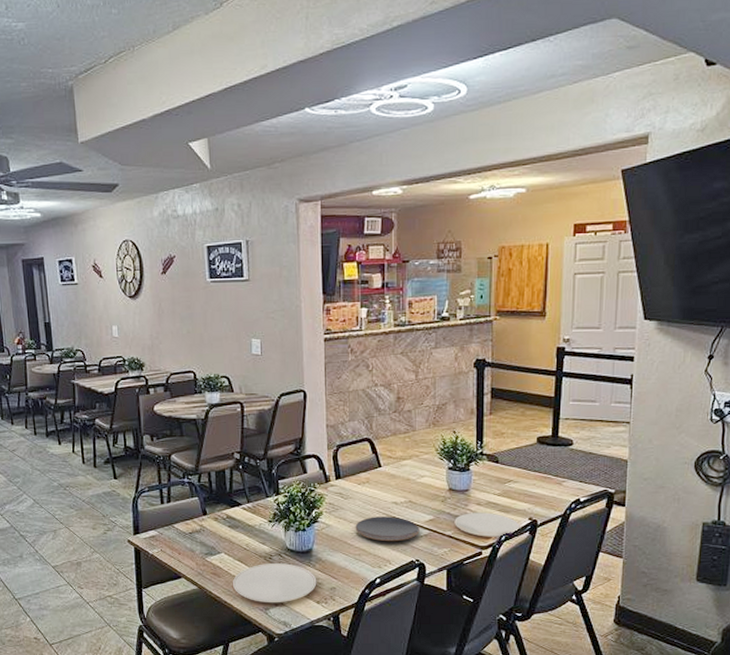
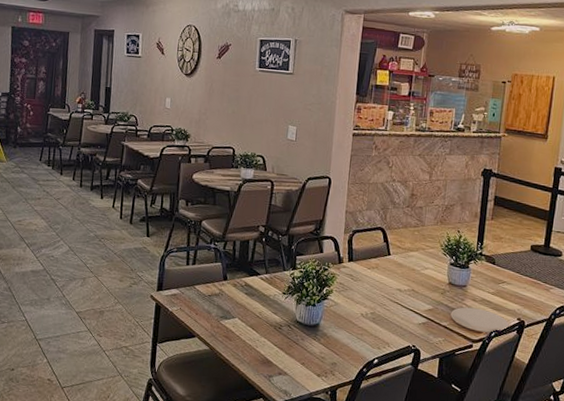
plate: present [232,563,317,603] -> none [241,332,320,372]
plate: present [355,516,420,542] -> none [360,300,419,327]

